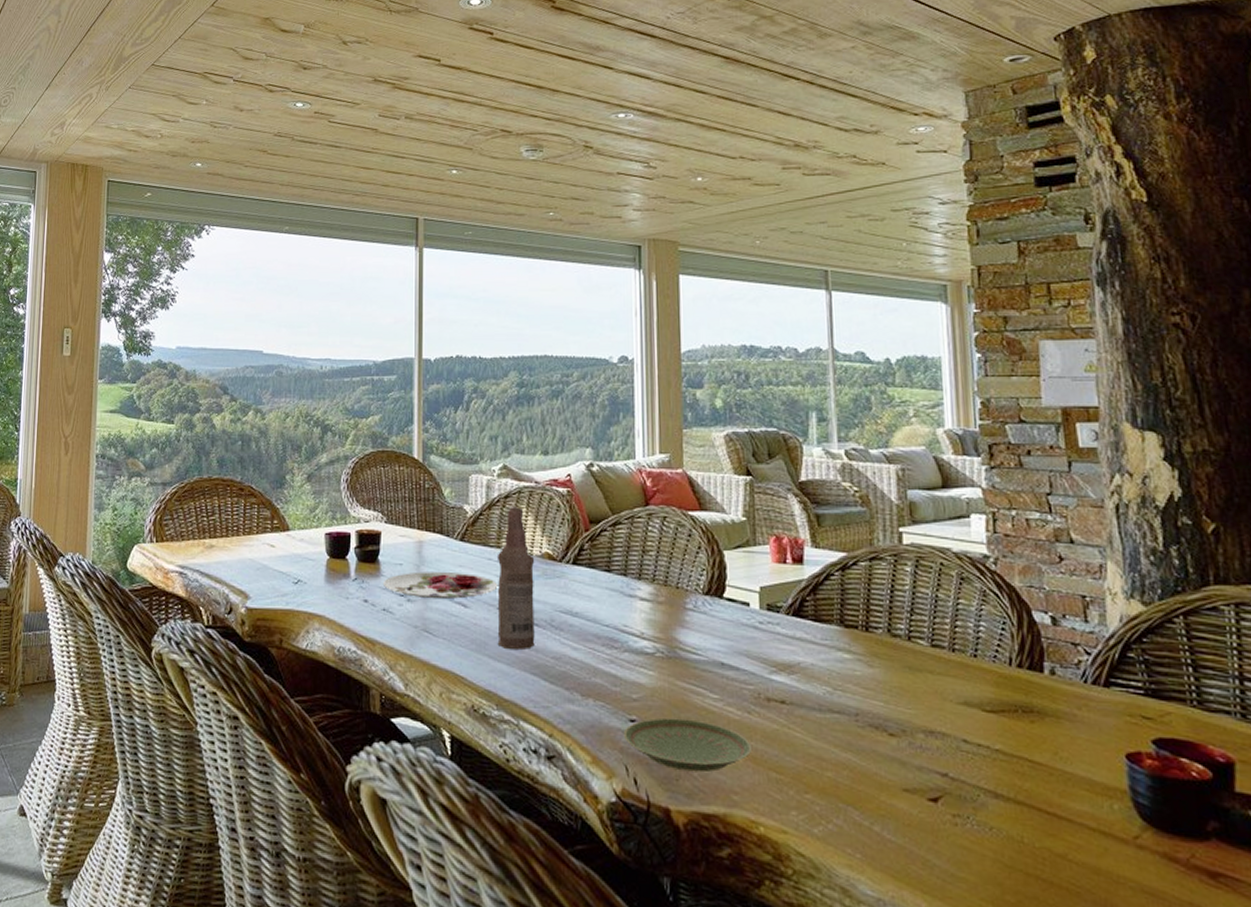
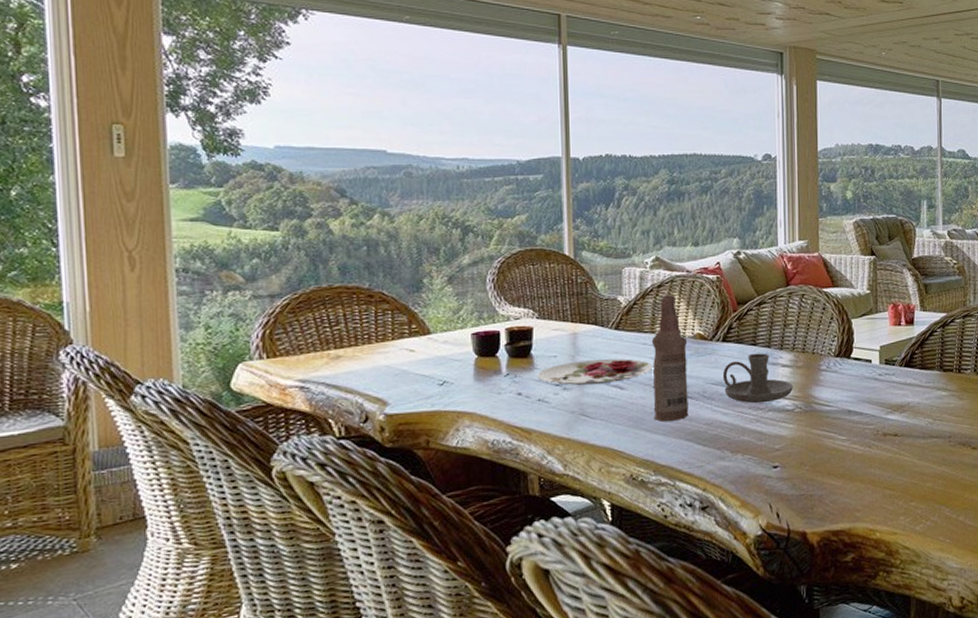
candle holder: none [572,581,653,641] -> present [722,353,793,404]
plate: present [623,717,753,773] -> none [767,458,872,501]

